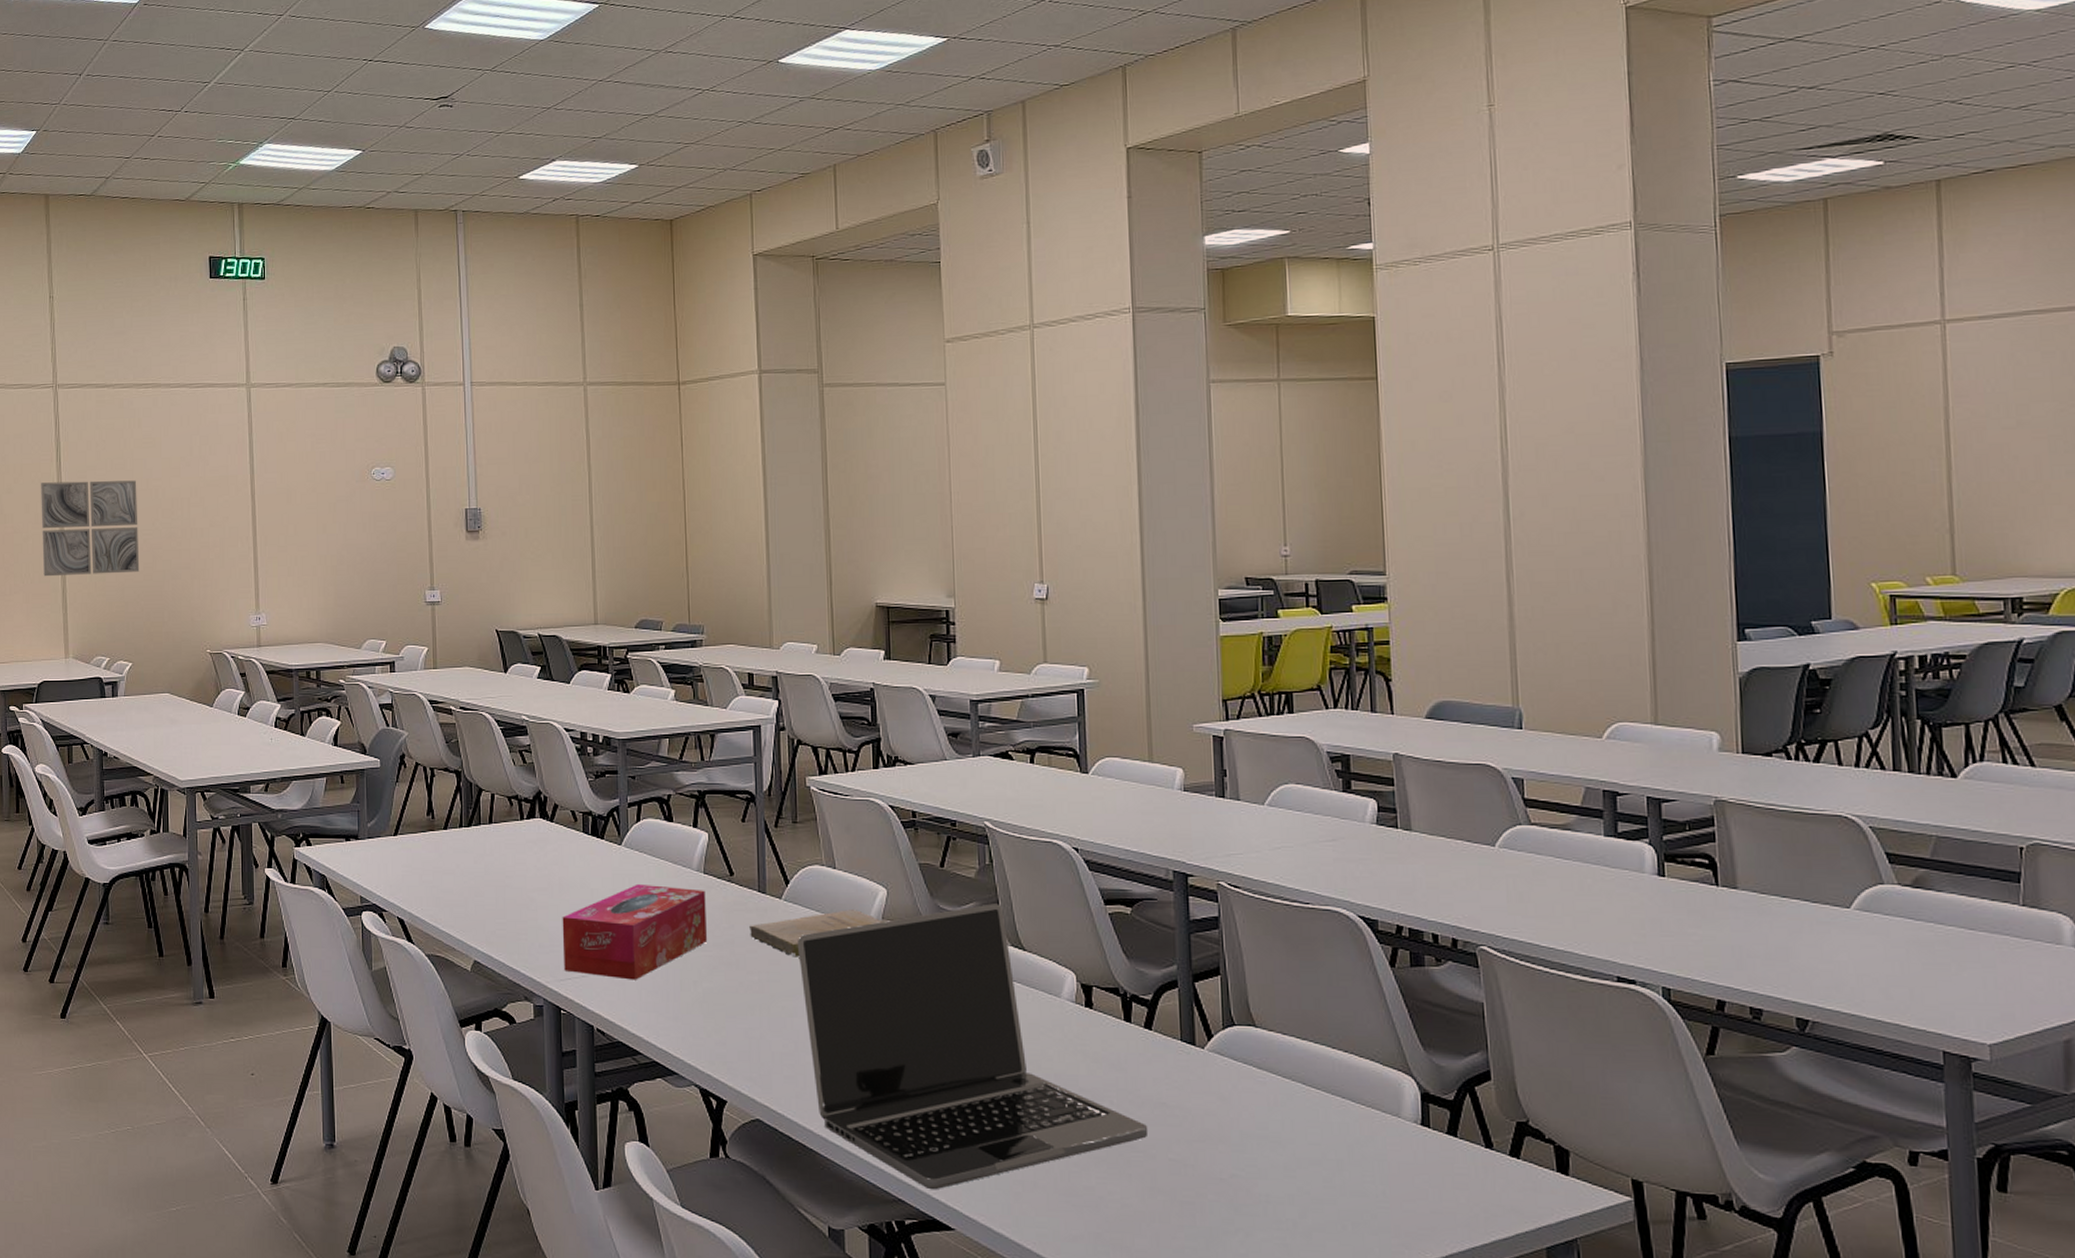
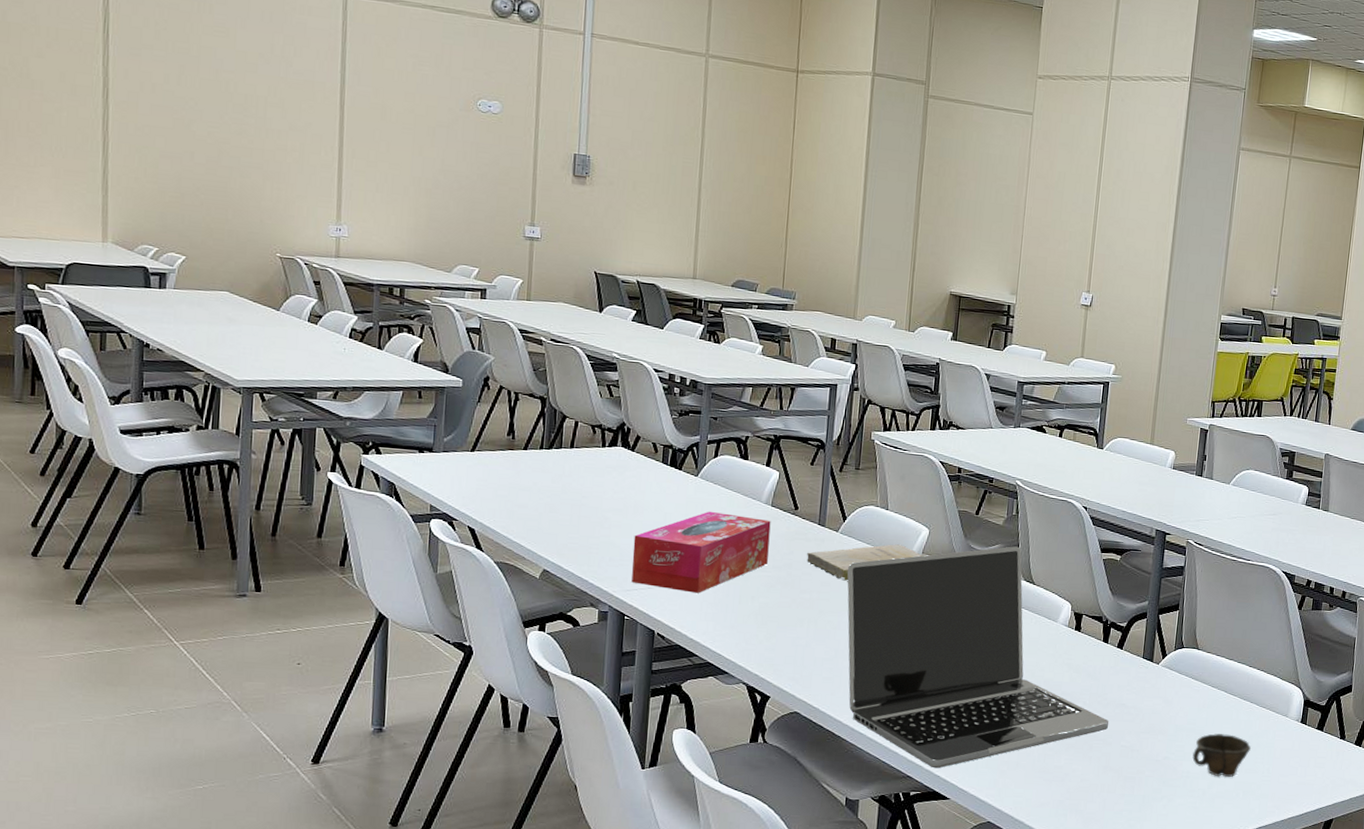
wall art: present [40,480,140,577] -> none [79,52,204,164]
cup: none [1270,1142,1354,1203] -> present [1192,733,1252,778]

